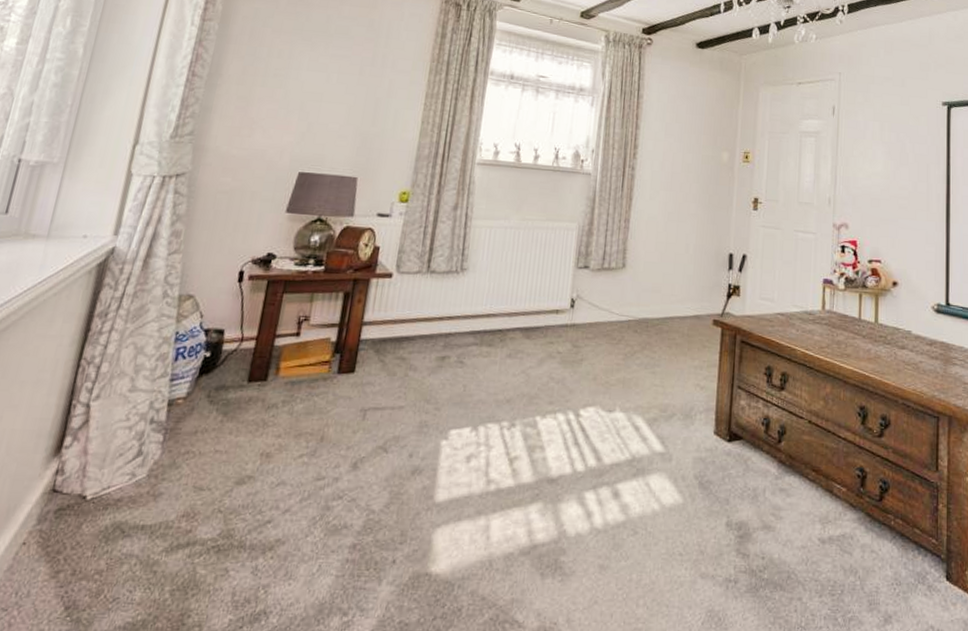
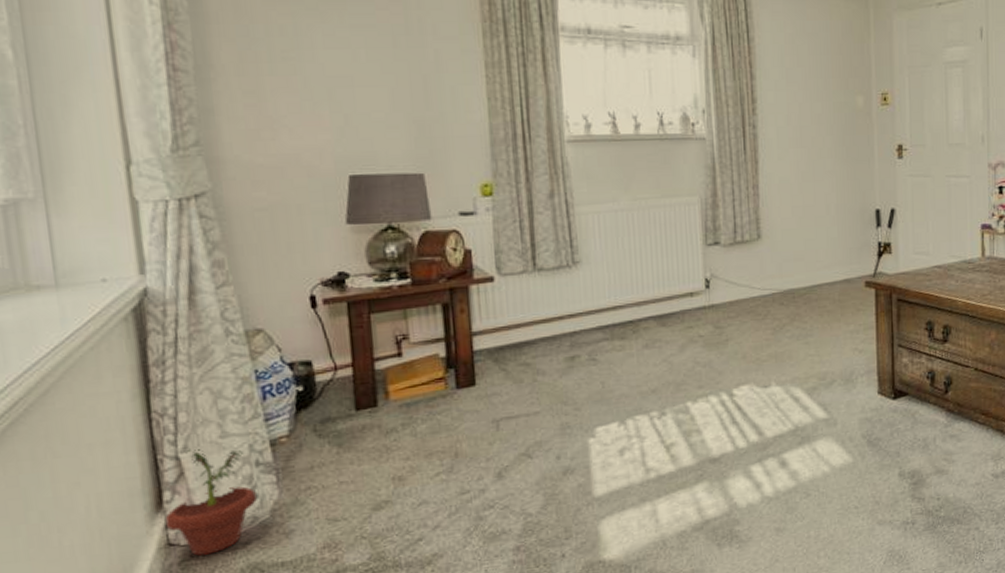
potted plant: none [56,398,144,506] -> present [164,448,257,556]

